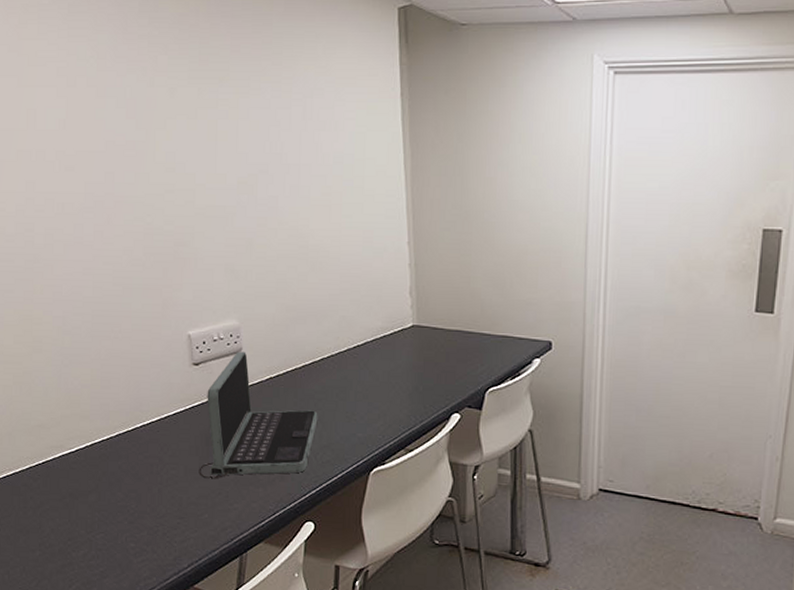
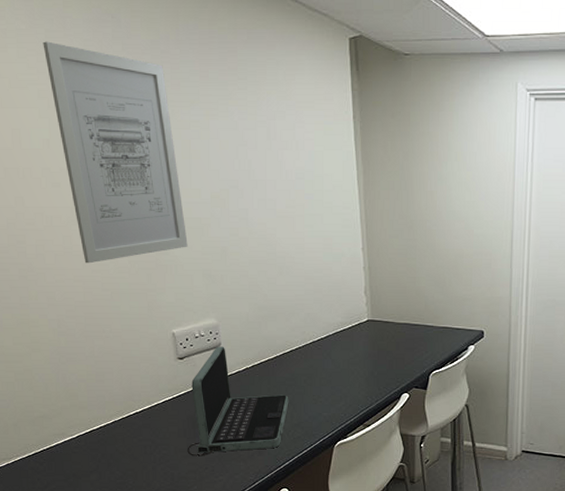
wall art: none [65,16,210,255] -> present [43,41,188,264]

